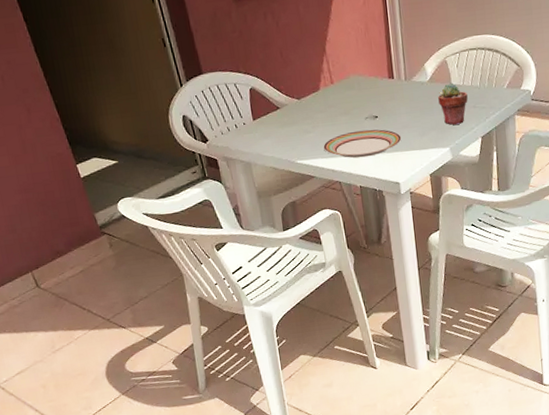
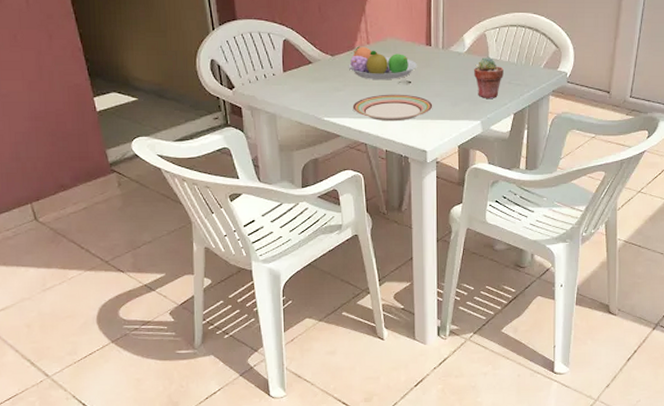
fruit bowl: none [315,86,382,119] -> present [348,46,417,80]

